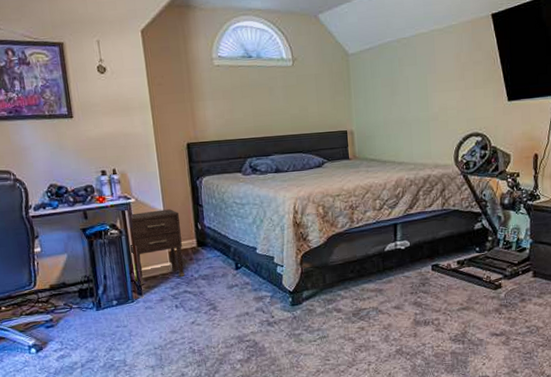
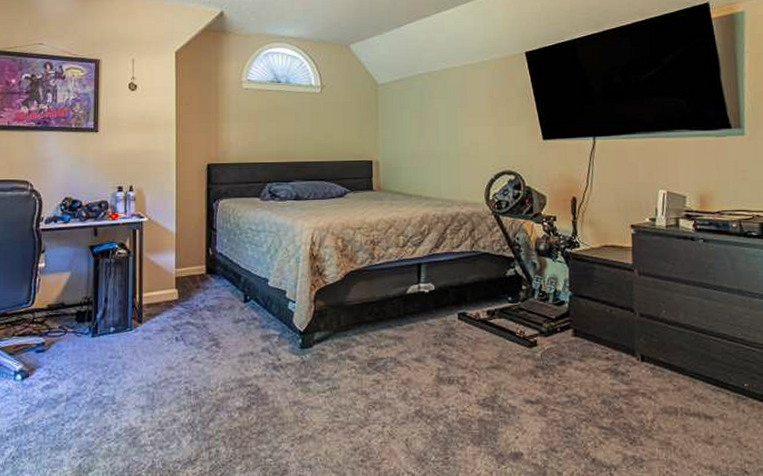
nightstand: present [129,209,185,286] -> none [135,231,192,312]

